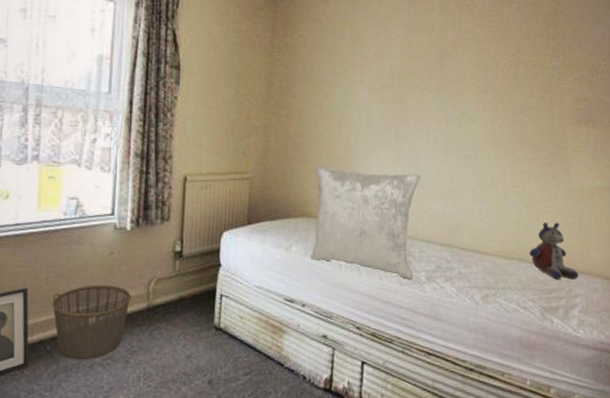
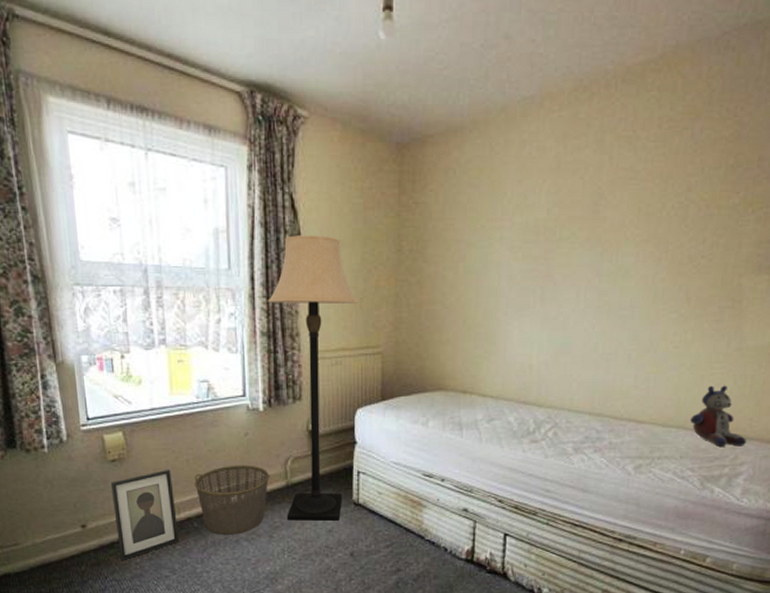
lamp: none [144,66,230,346] -> present [267,235,358,521]
pillow: present [310,164,421,280] -> none [448,334,569,452]

